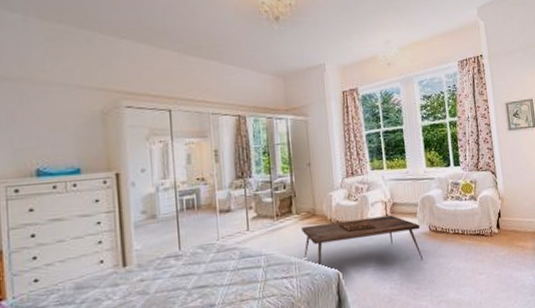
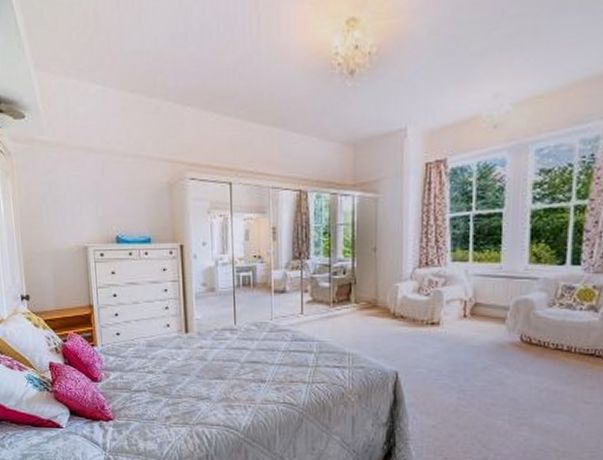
coffee table: present [301,215,424,268] -> none [359,316,509,373]

